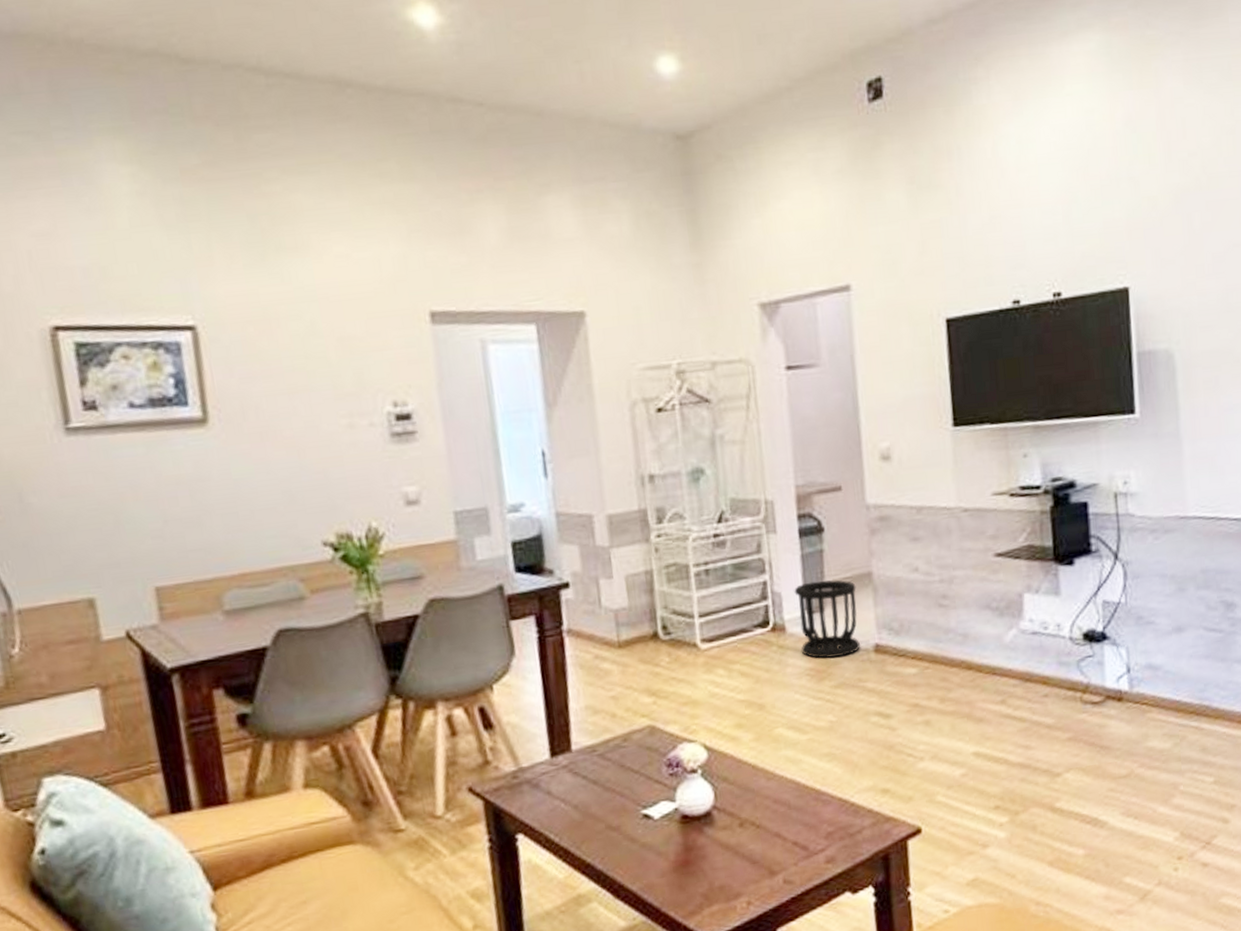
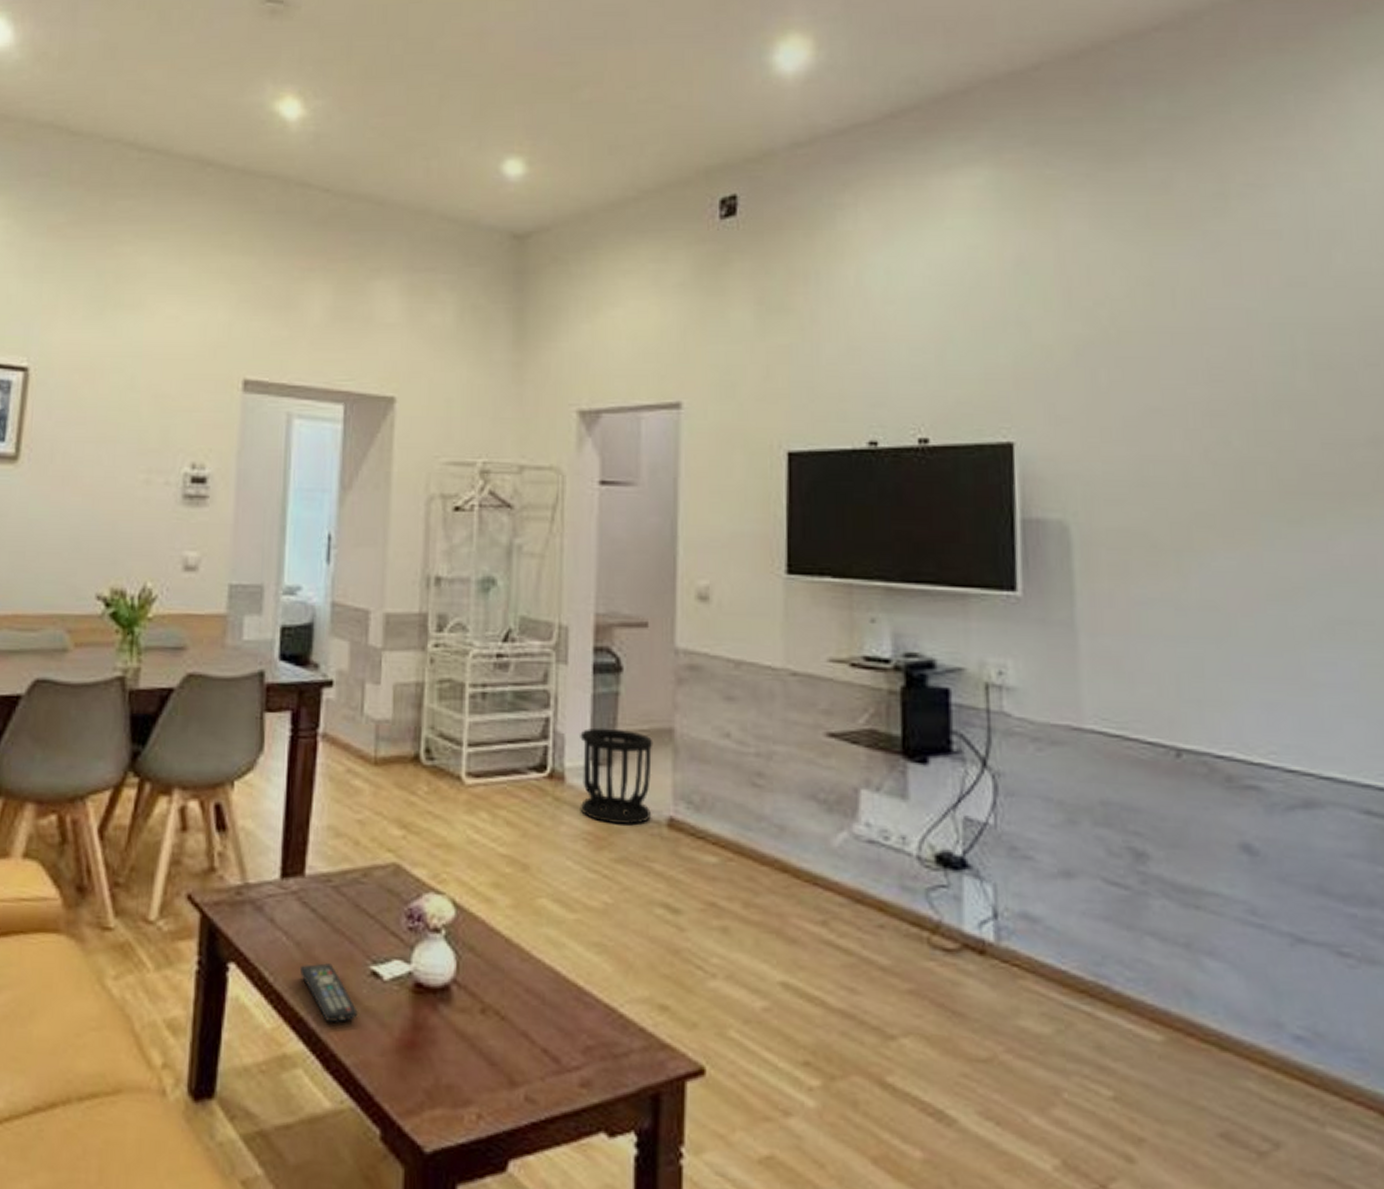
remote control: none [580,816,637,861] -> present [299,963,358,1023]

